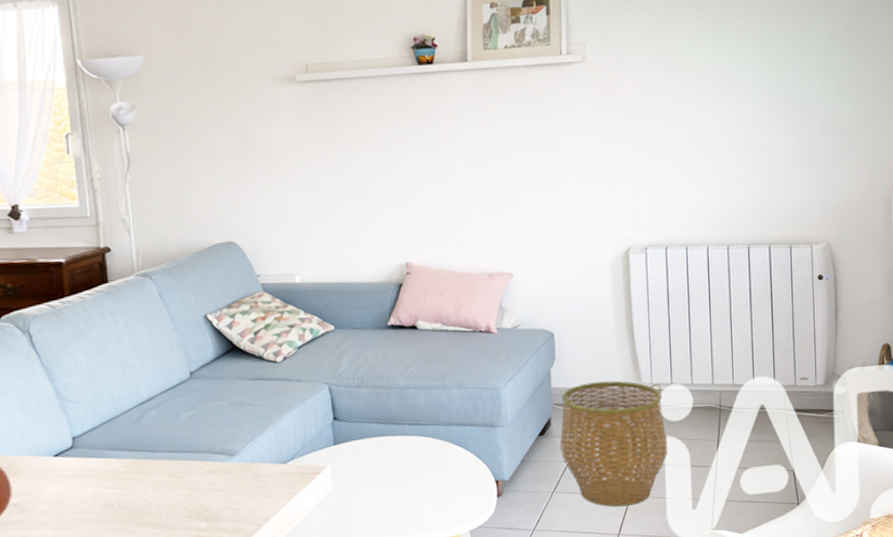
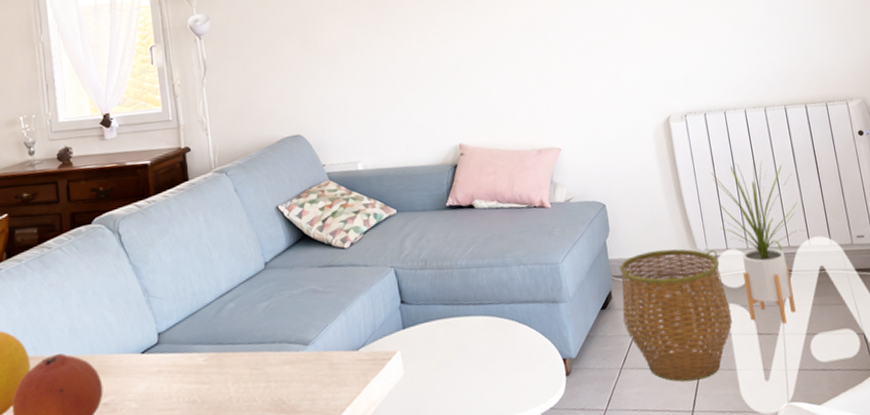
house plant: none [664,292,750,458] -> present [710,154,805,324]

